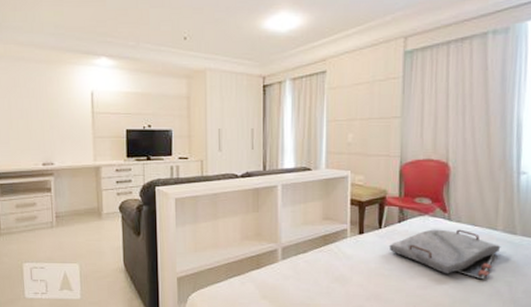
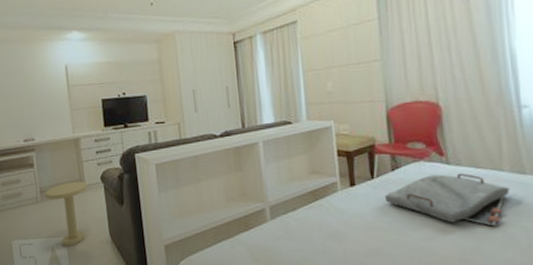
side table: none [61,209,106,273] -> present [45,181,88,247]

